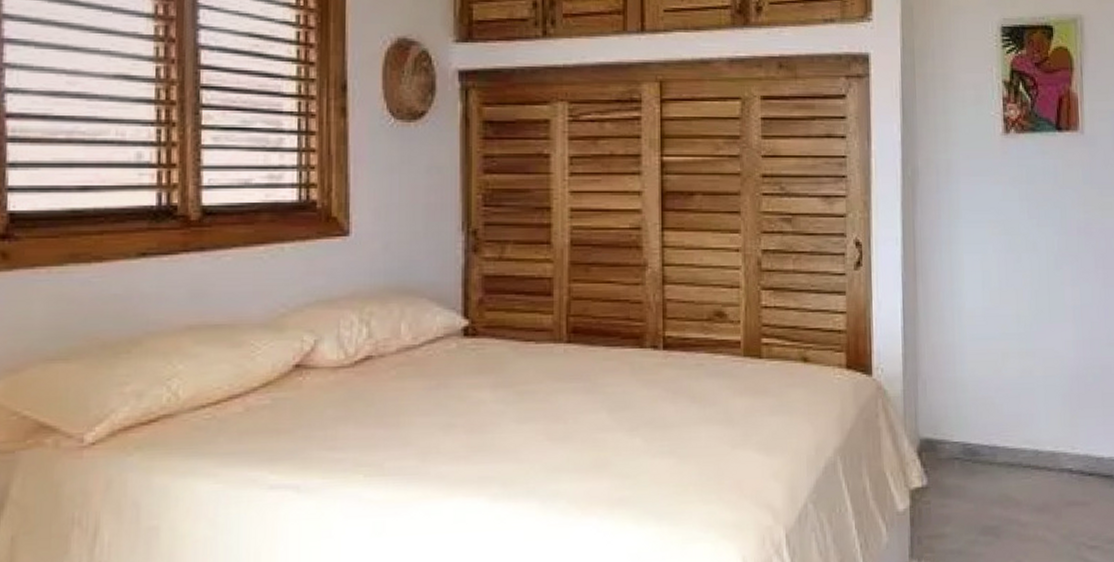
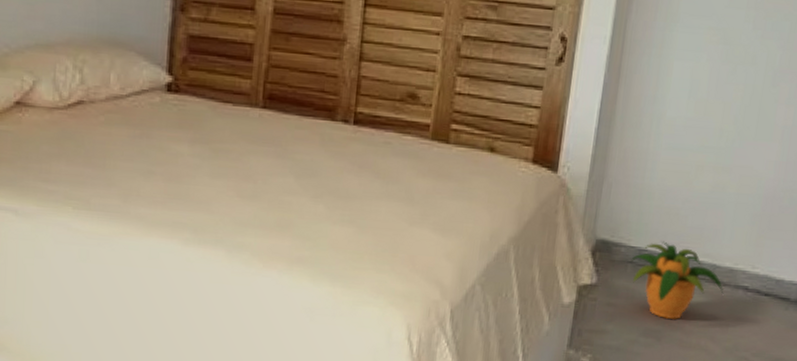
potted plant: none [957,432,1049,514] -> present [631,241,723,320]

